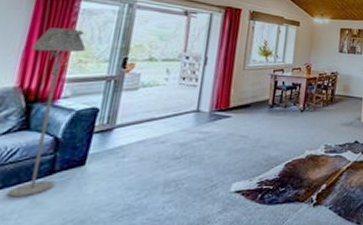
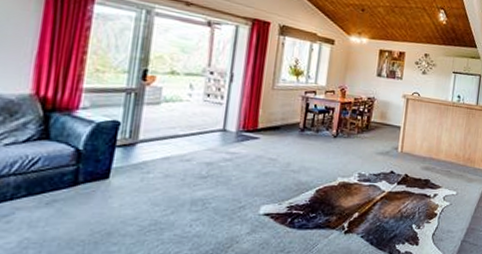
floor lamp: present [7,27,86,198] -> none [32,32,102,206]

